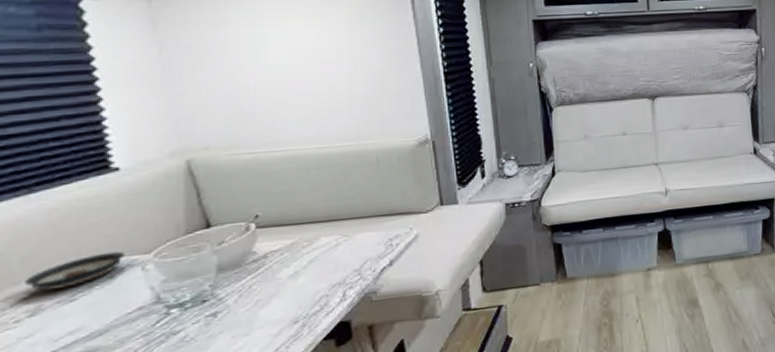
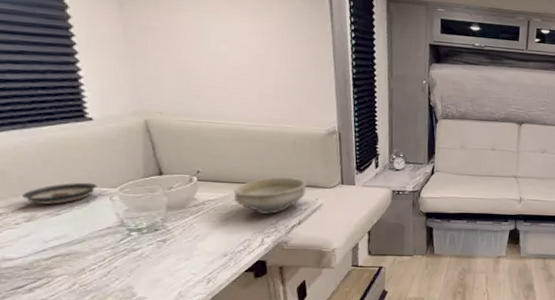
bowl: none [302,206,397,259] -> present [232,176,307,214]

